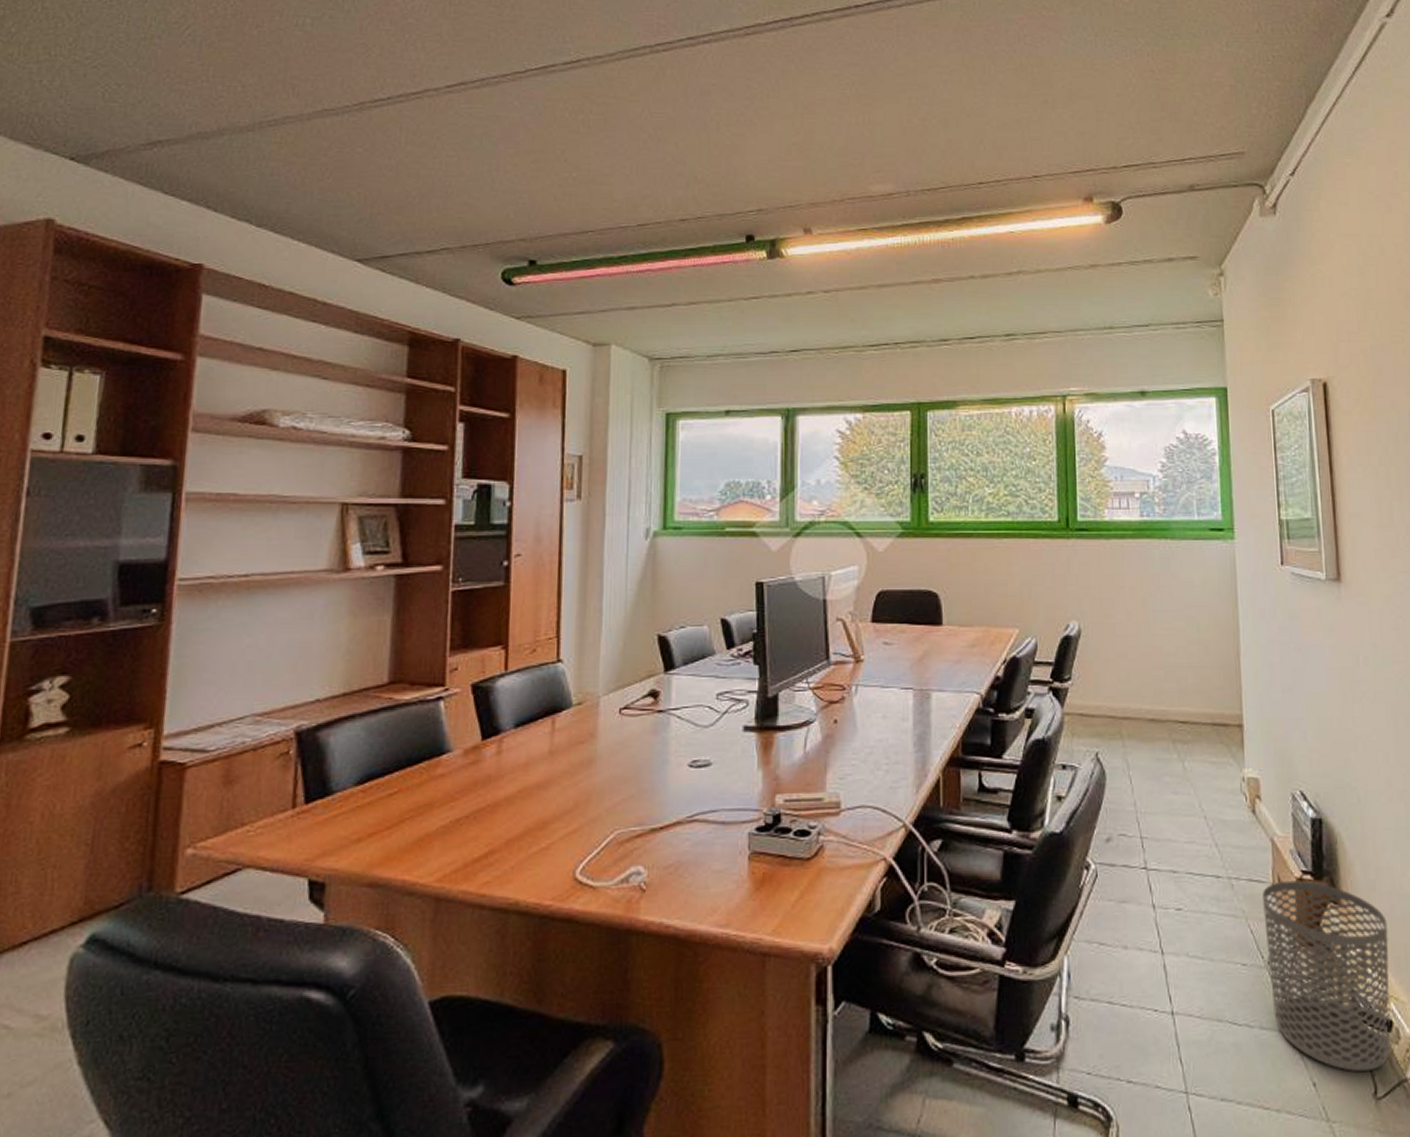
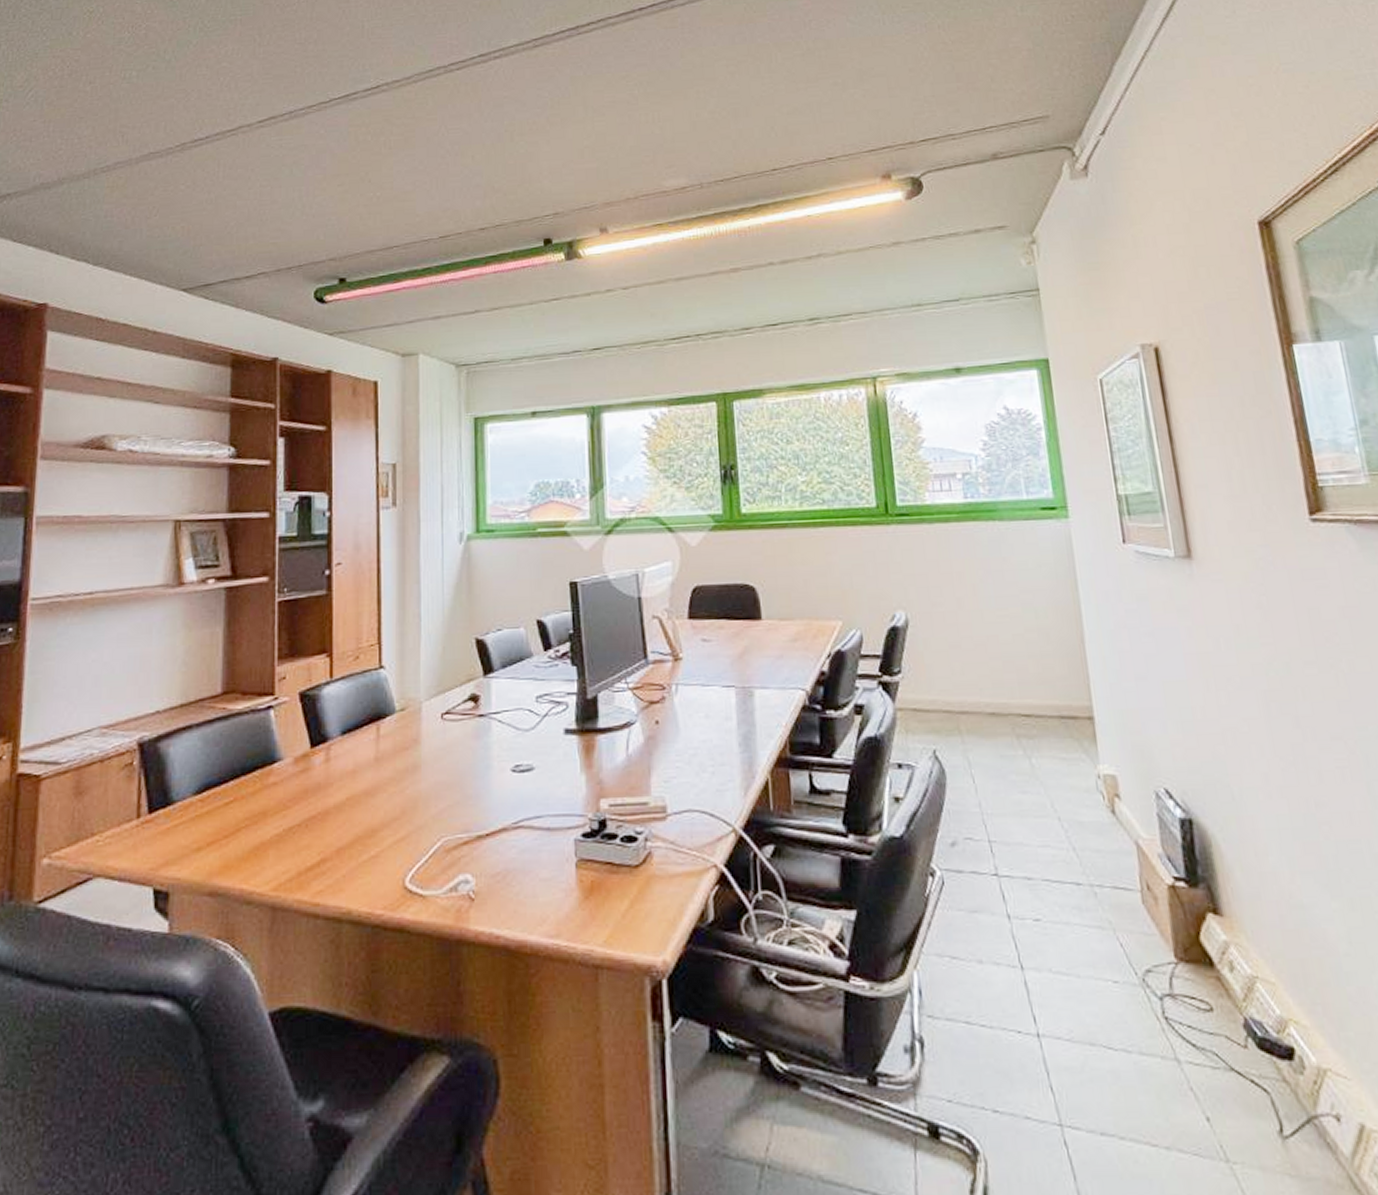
waste bin: present [1262,880,1390,1072] -> none [1130,887,1295,1106]

